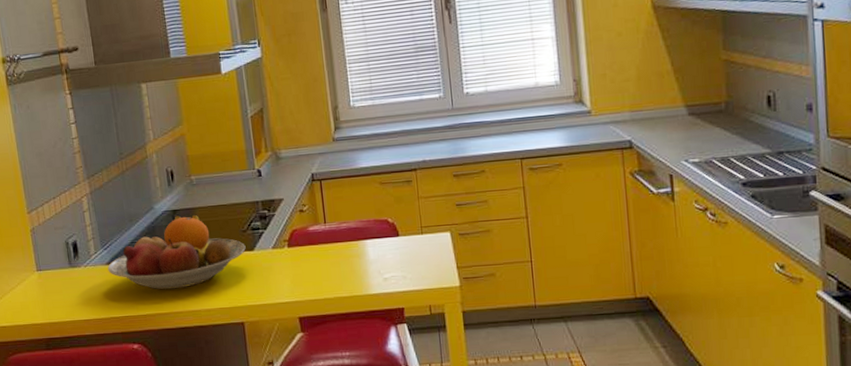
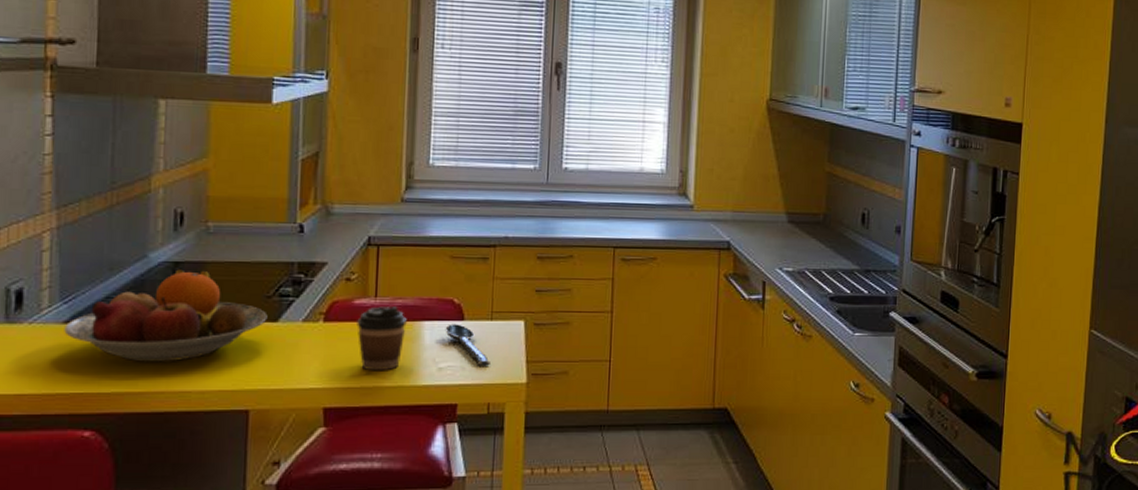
coffee cup: none [313,230,353,285] -> present [357,306,407,371]
spoon: none [384,240,426,274] -> present [445,324,490,366]

